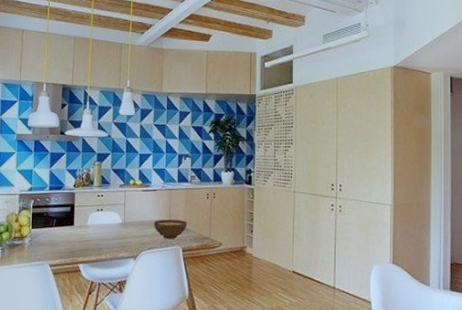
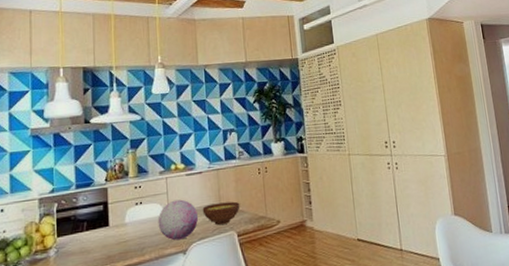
decorative orb: none [114,211,150,247] -> present [157,199,199,241]

